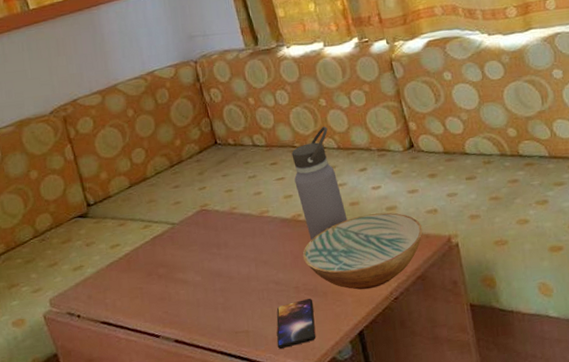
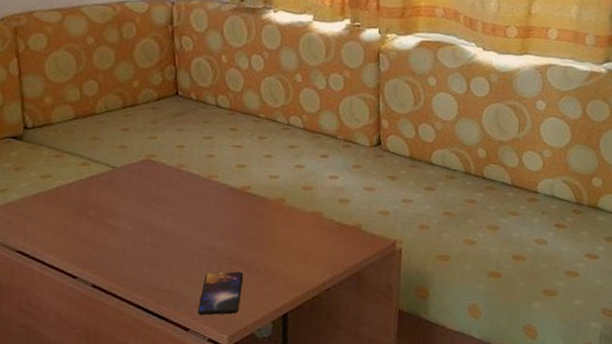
water bottle: present [291,126,348,241] -> none [251,103,298,216]
bowl: present [302,212,423,290] -> none [243,201,370,276]

